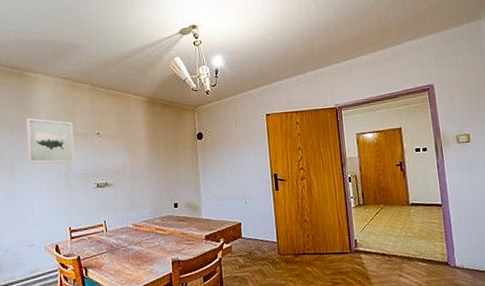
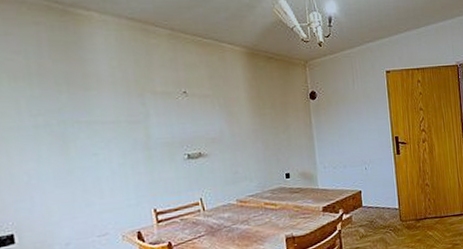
wall art: present [26,118,74,164] -> none [79,71,155,132]

